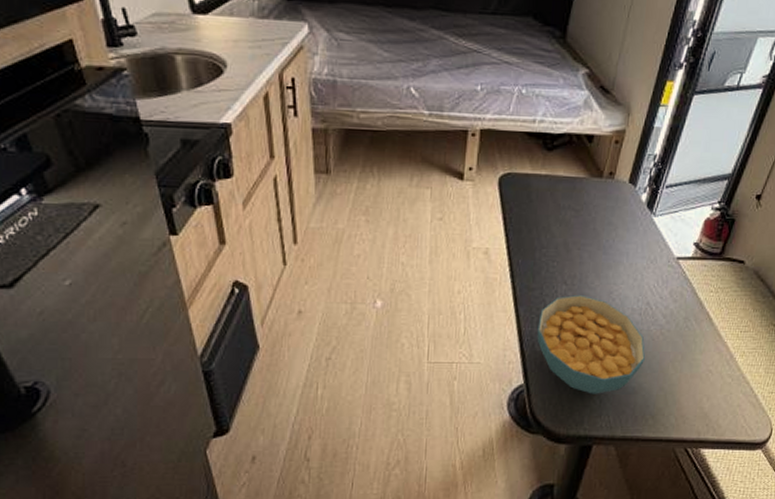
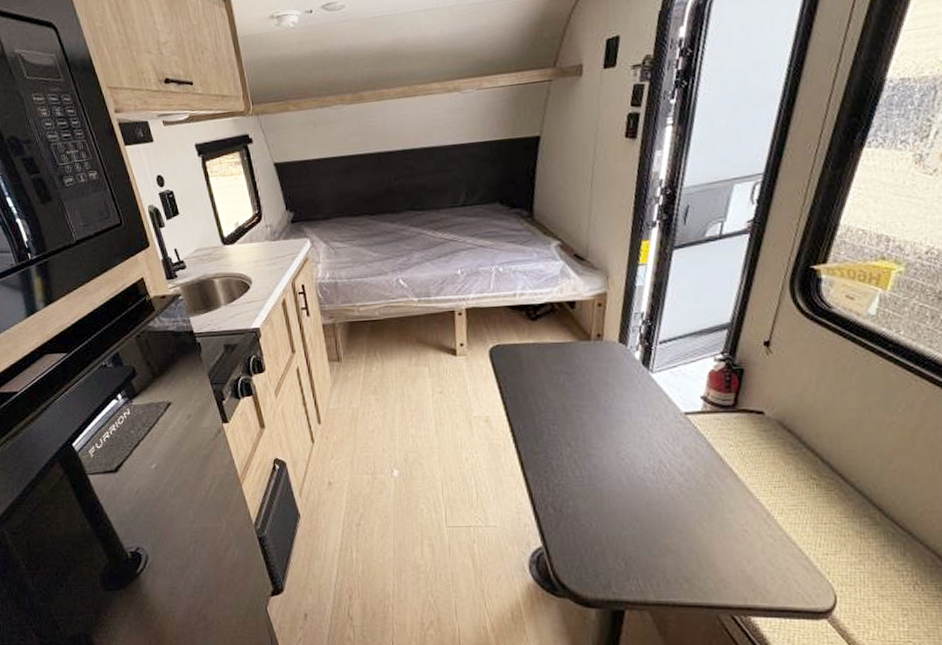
cereal bowl: present [537,294,646,394] -> none [547,455,668,557]

